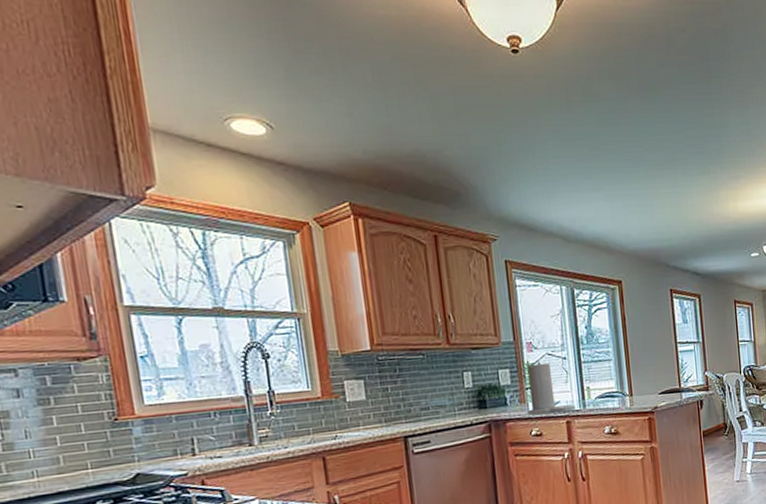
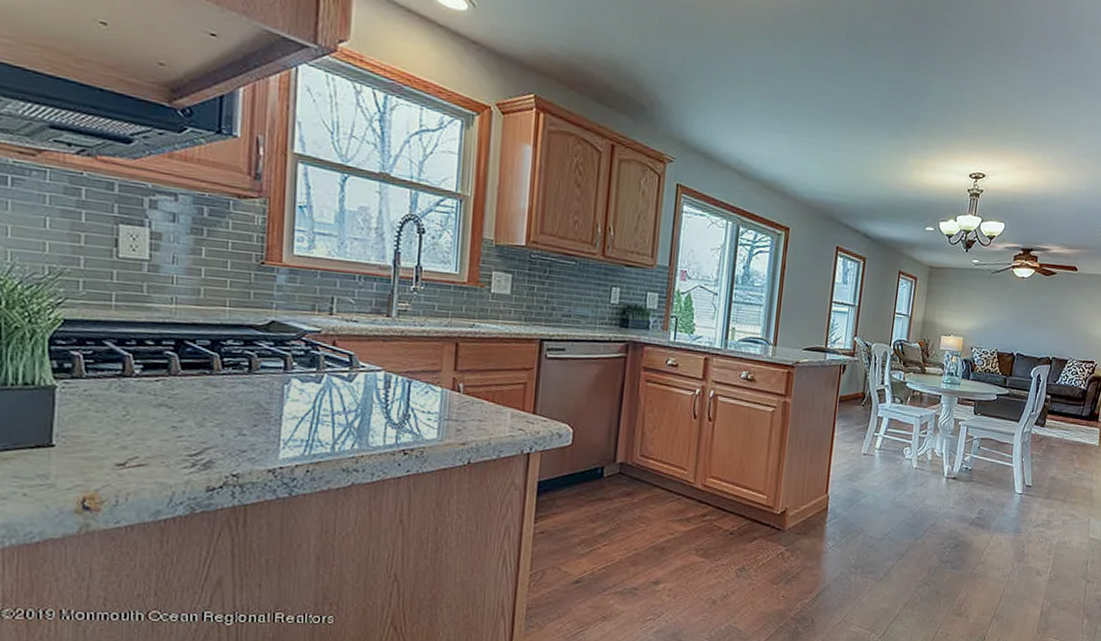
paper towel: present [527,362,576,415] -> none [668,293,717,349]

